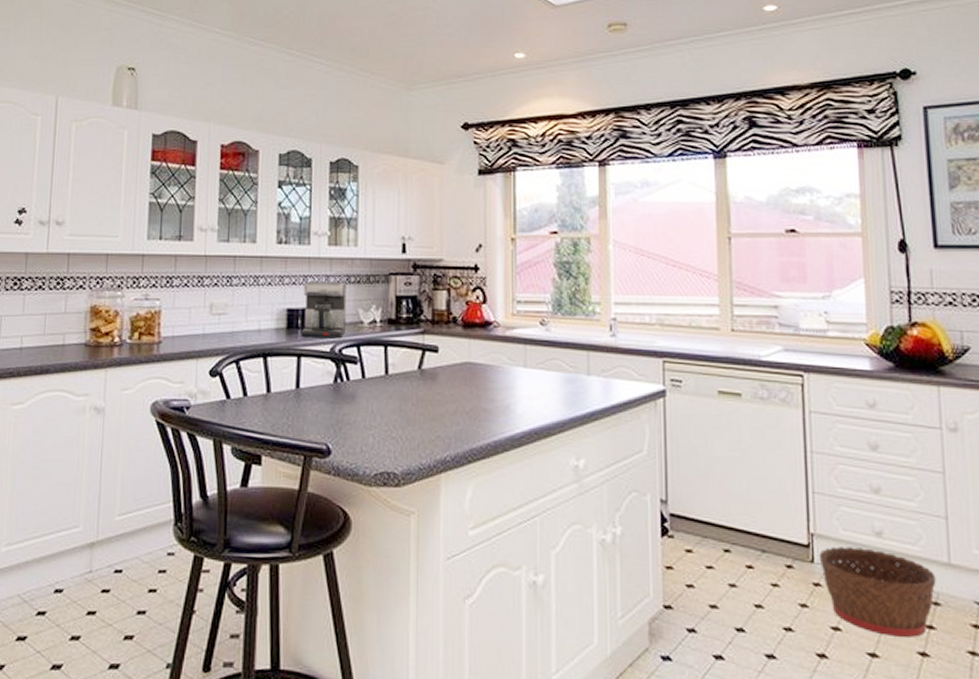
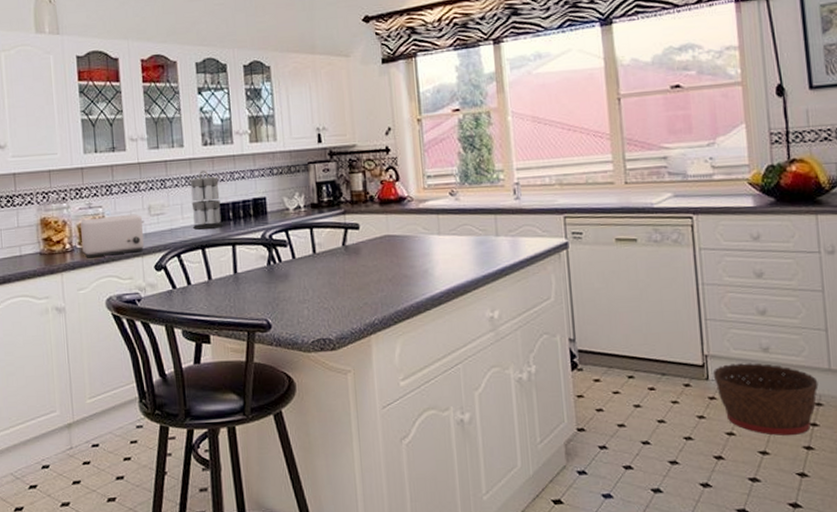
toaster: none [132,310,204,355] -> present [80,214,145,258]
spice rack: none [257,271,290,336] -> present [190,170,223,230]
coffee maker: present [301,281,347,339] -> none [231,175,274,228]

